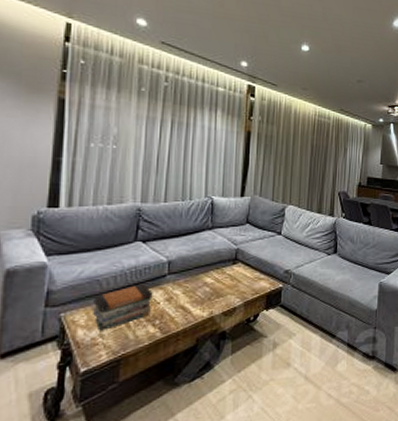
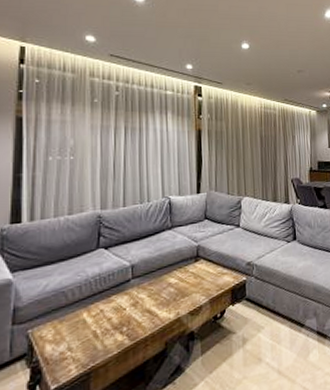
book stack: present [91,283,153,331] -> none [59,290,119,344]

